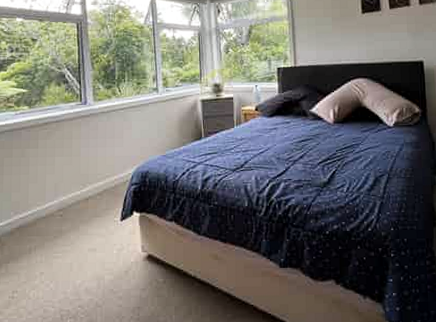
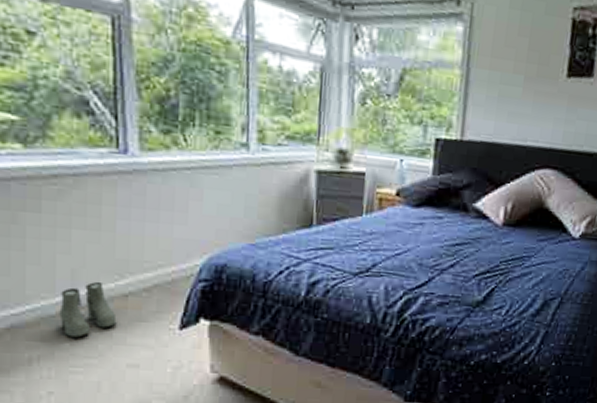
boots: none [47,190,82,232] -> present [59,281,117,338]

